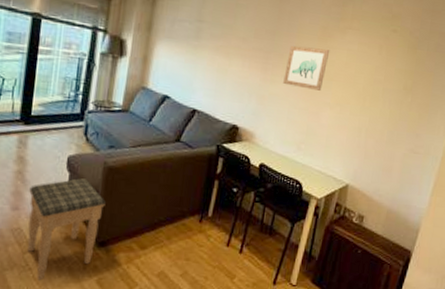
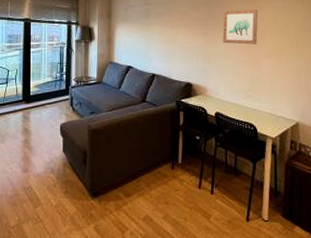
footstool: present [27,178,106,281] -> none [34,141,93,230]

